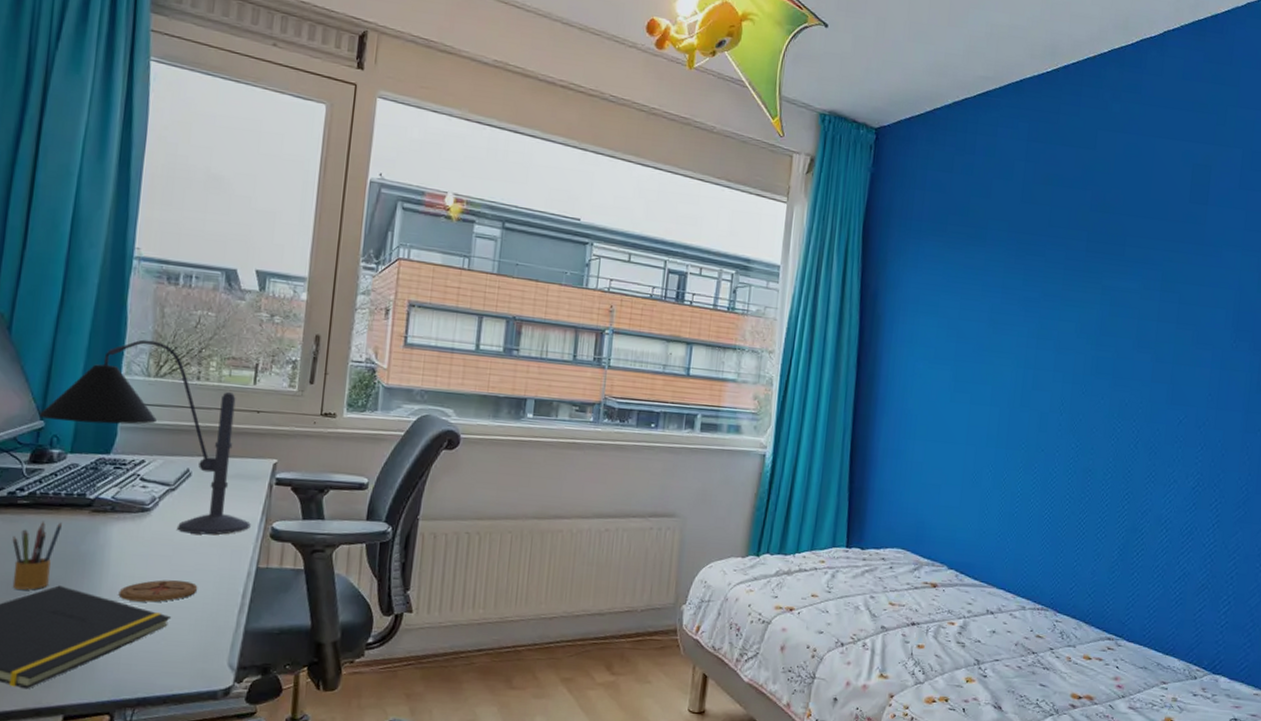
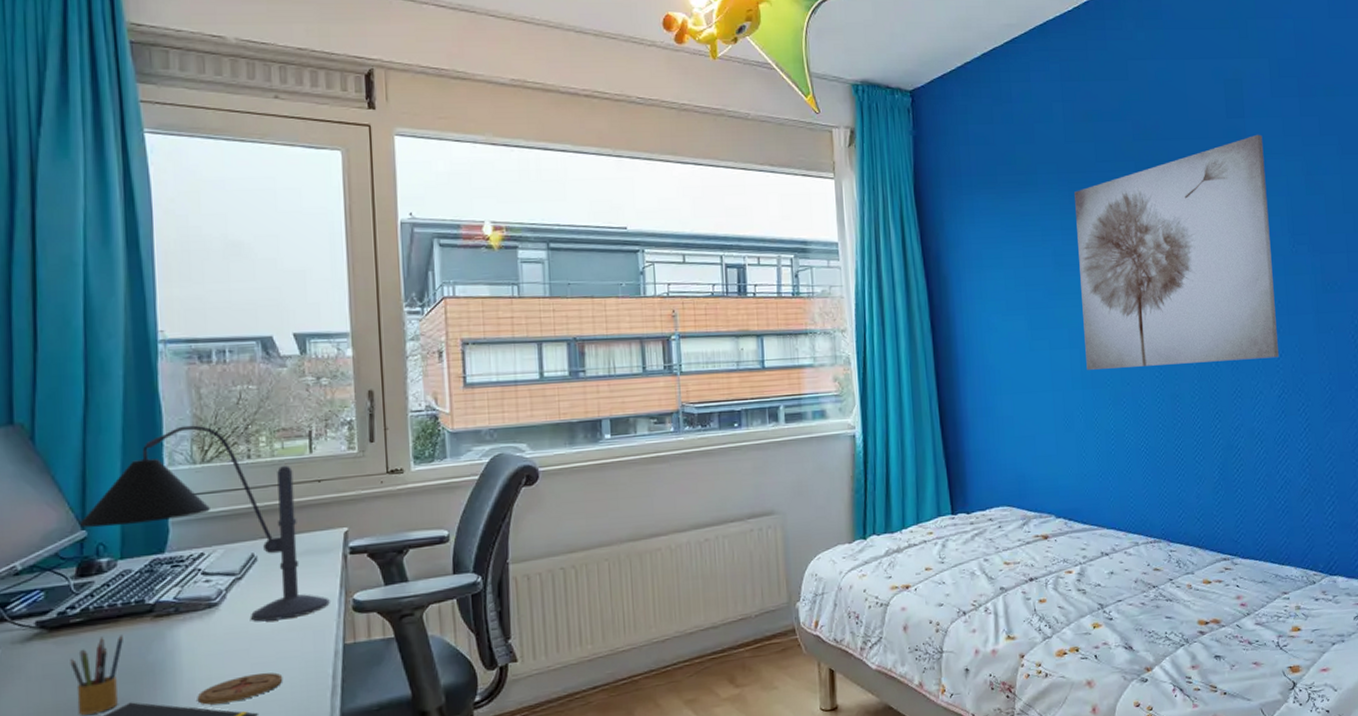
wall art: none [1004,223,1223,450] -> present [1074,134,1279,370]

